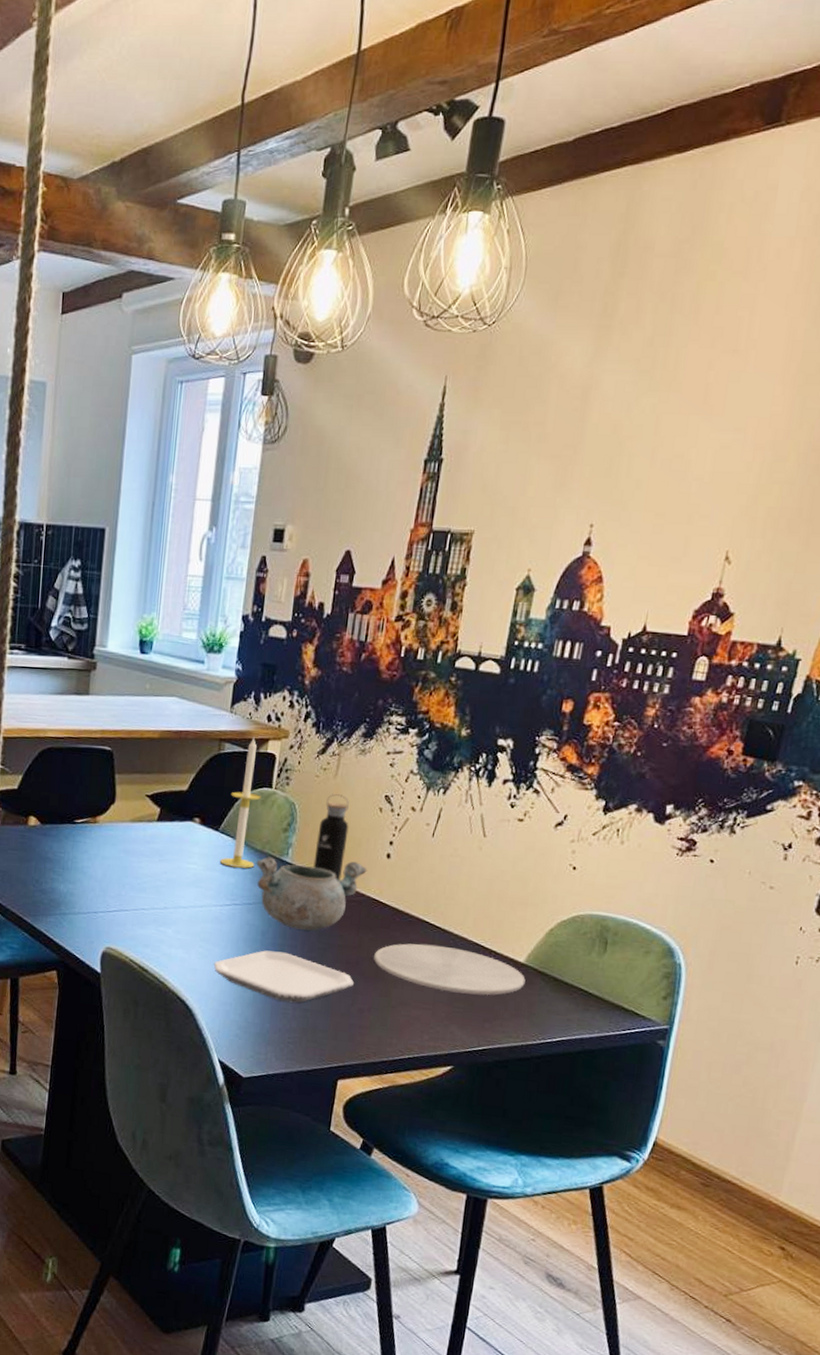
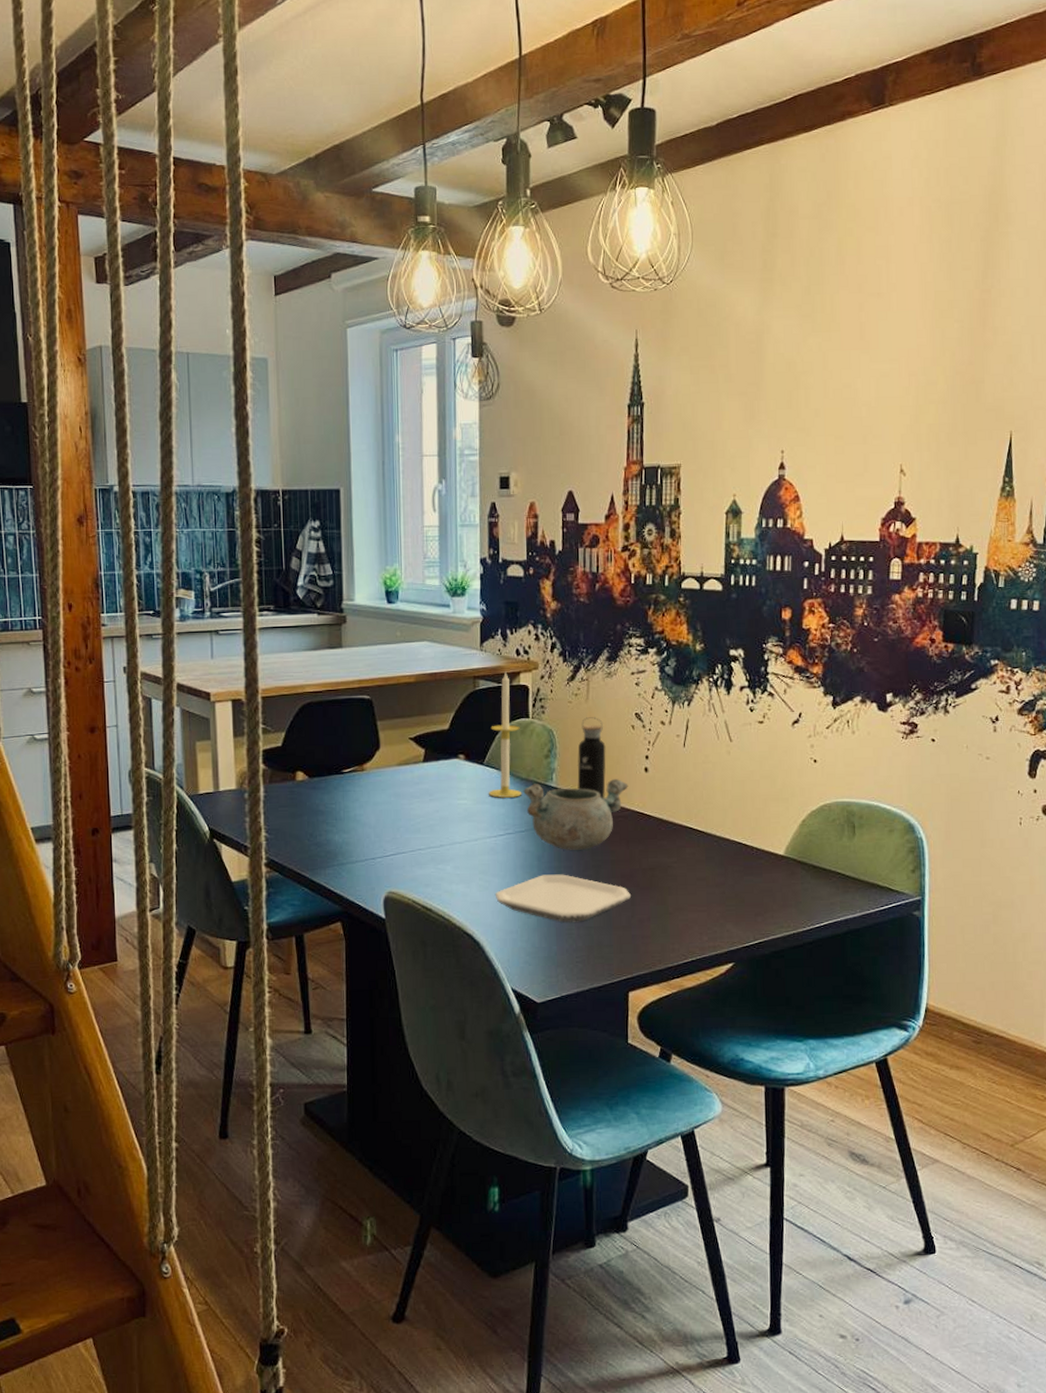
plate: present [374,943,526,996] -> none [646,848,788,892]

